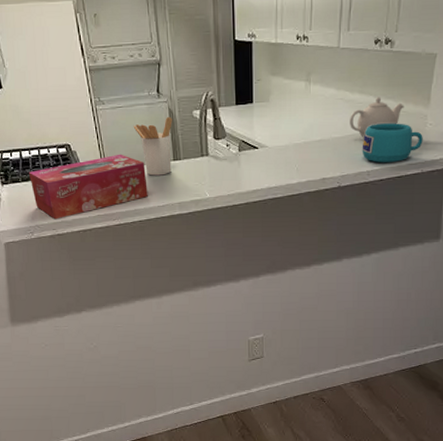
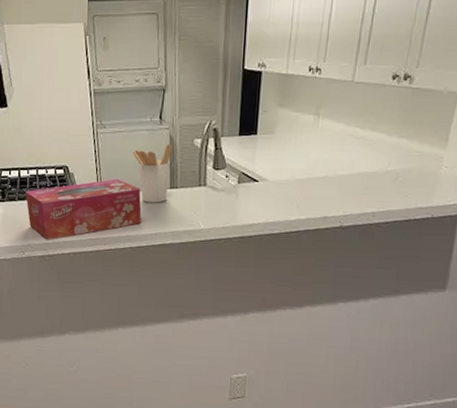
teapot: present [350,97,404,138] -> none [358,135,419,177]
cup: present [362,123,423,163] -> none [368,163,437,206]

